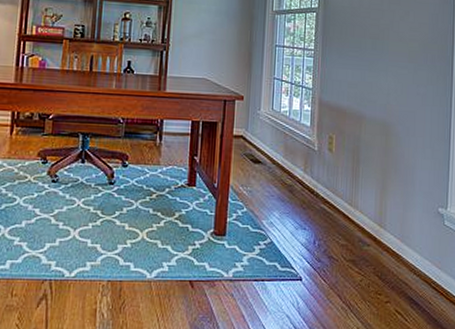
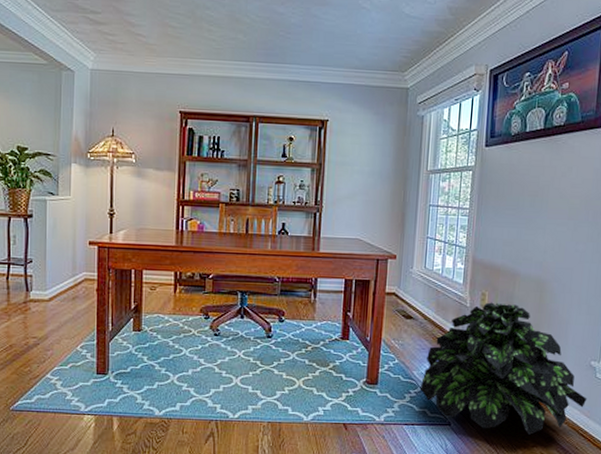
potted plant: none [269,146,437,289] -> present [419,302,587,435]

